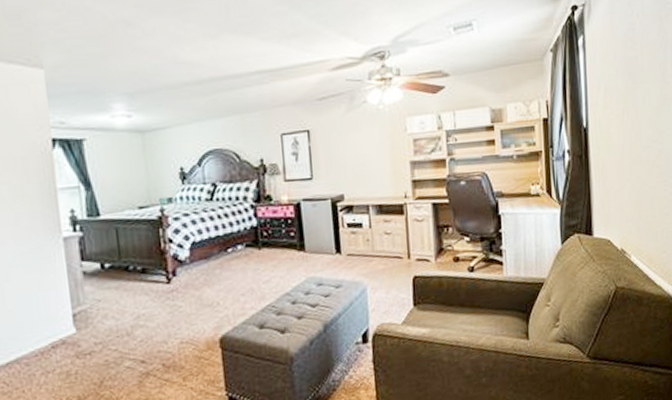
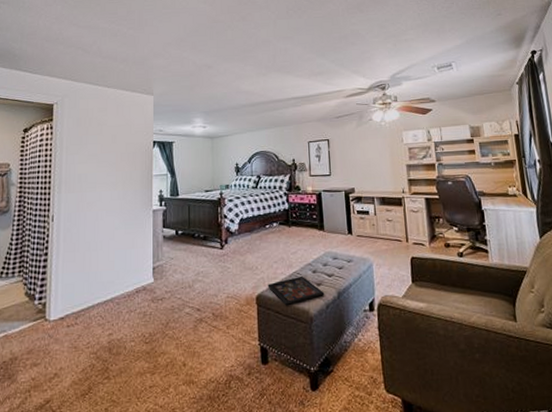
decorative tray: none [233,310,308,347] -> present [267,276,325,306]

